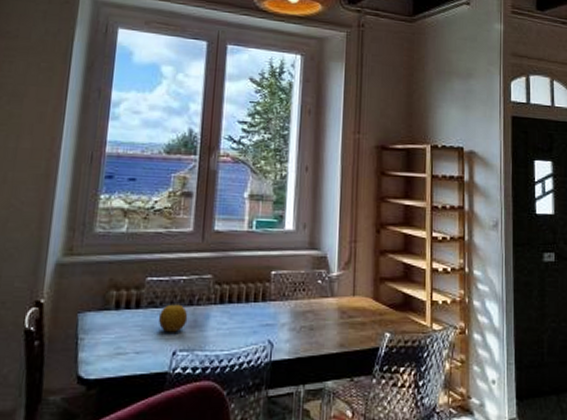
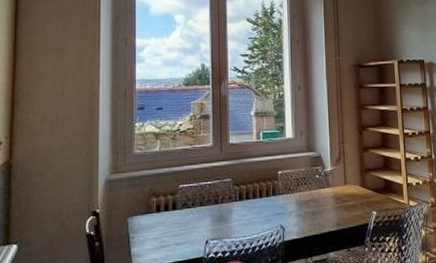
fruit: present [158,304,188,333] -> none [191,203,215,227]

